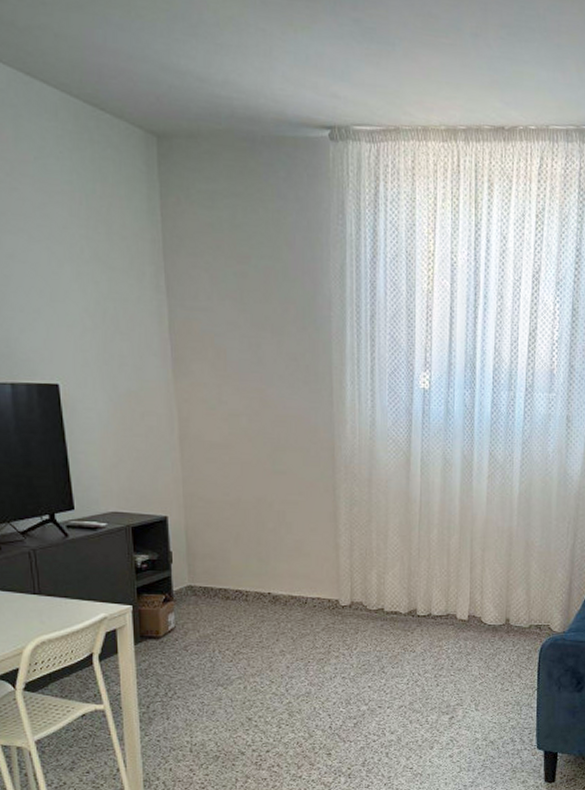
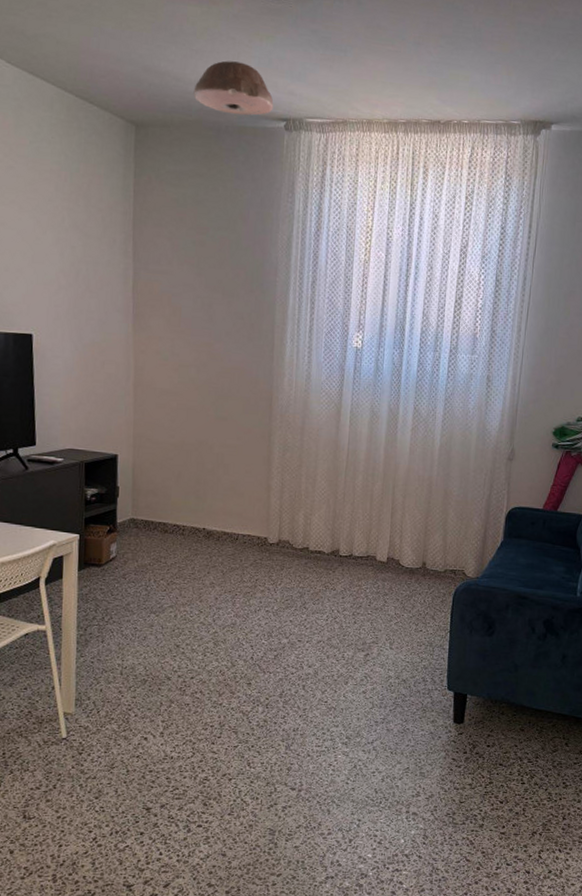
ceiling light: none [221,57,315,123] -> present [193,60,274,116]

